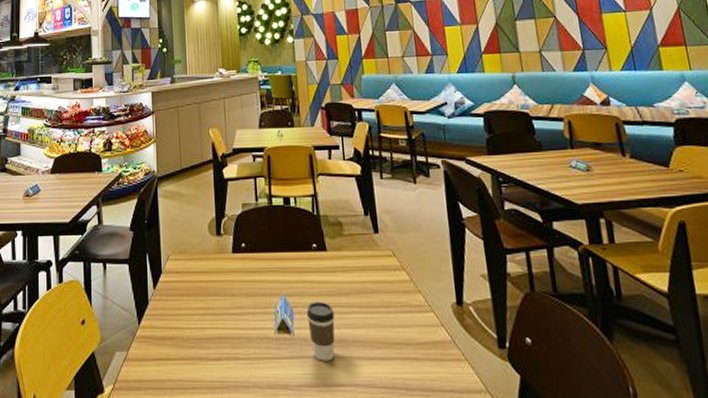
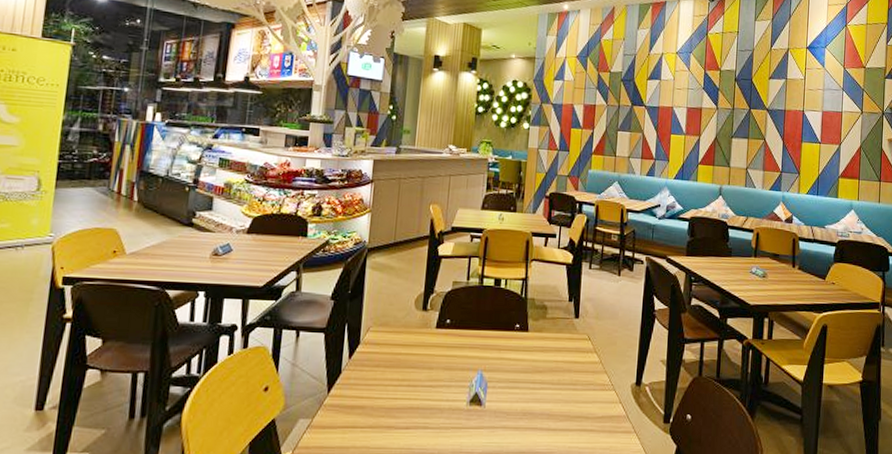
coffee cup: present [307,301,335,361] -> none [500,377,526,431]

